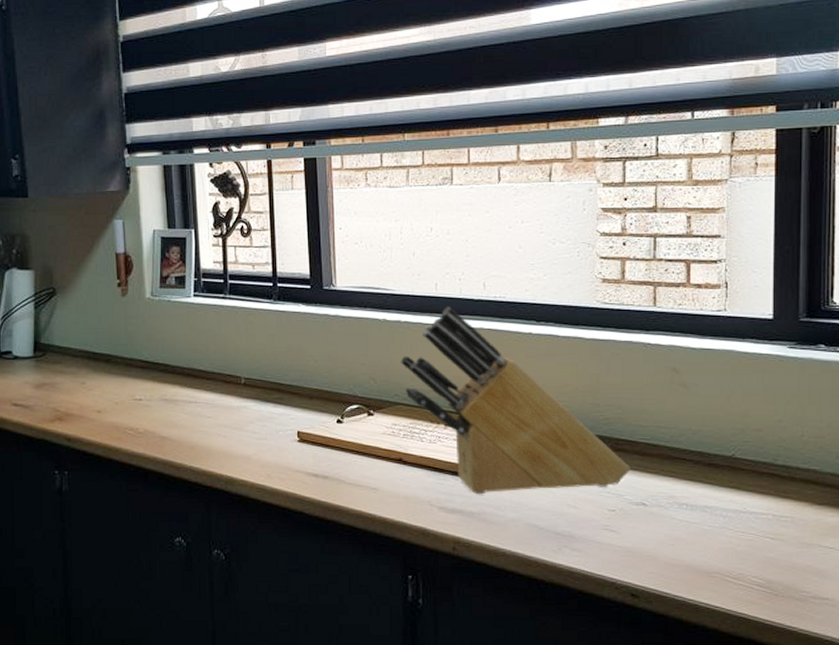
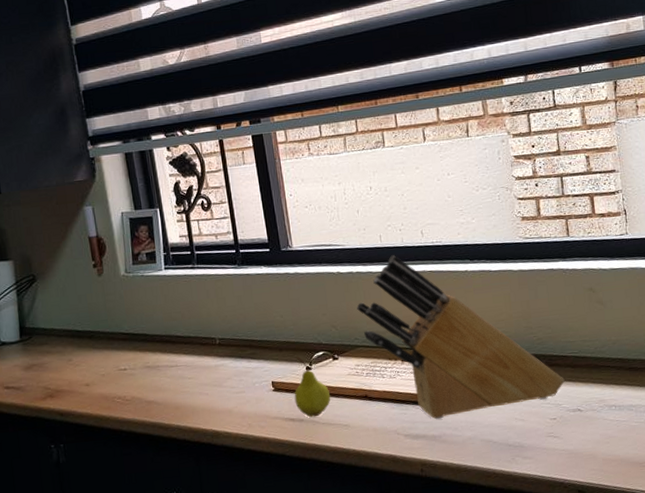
fruit: none [320,408,361,476] -> present [294,357,331,418]

